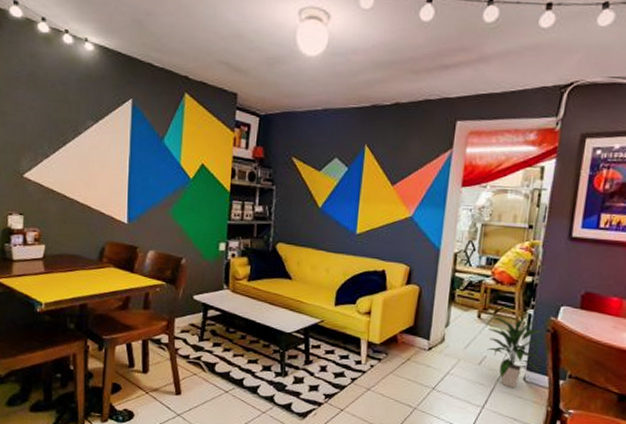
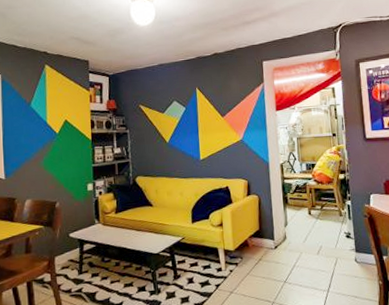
indoor plant: present [487,316,543,389] -> none [317,207,367,270]

